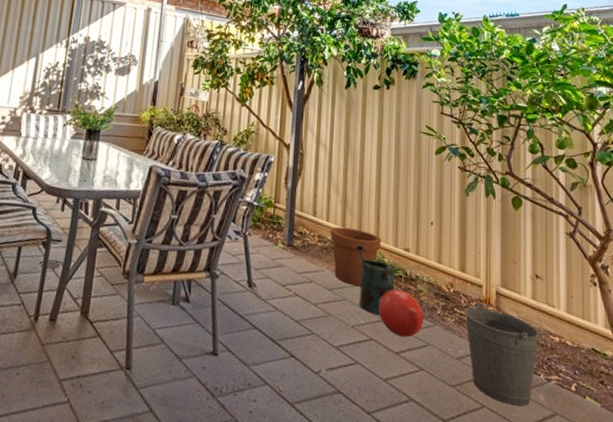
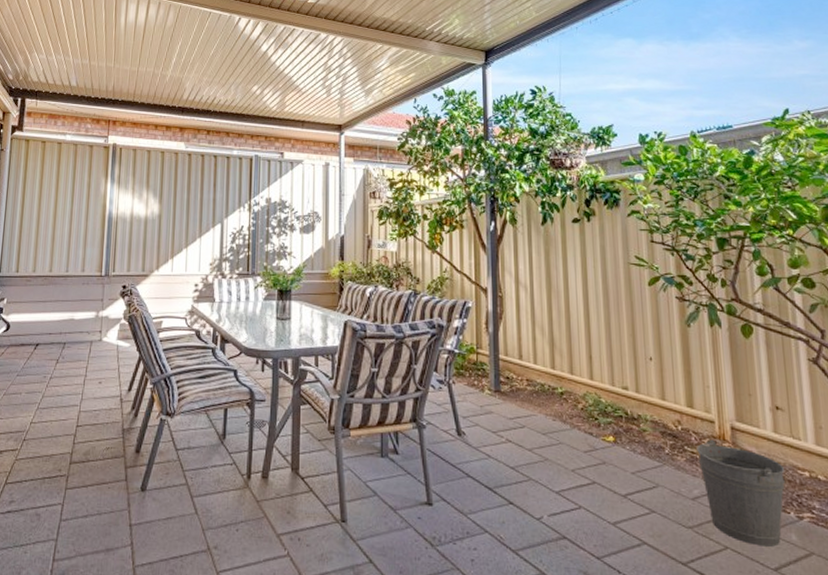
flower pot: present [330,226,381,287] -> none [540,369,596,429]
watering can: present [355,244,395,315] -> none [568,385,615,458]
ball: present [378,289,424,338] -> none [599,429,651,480]

